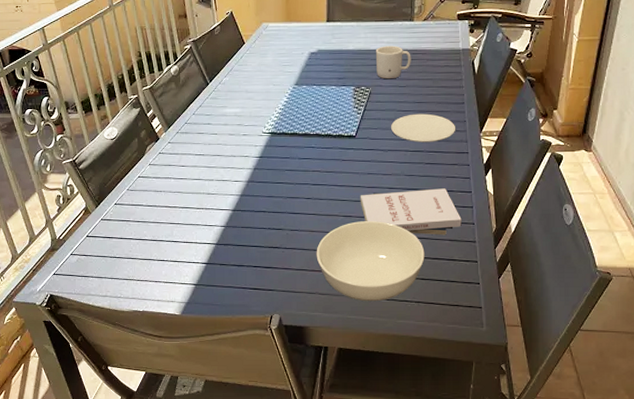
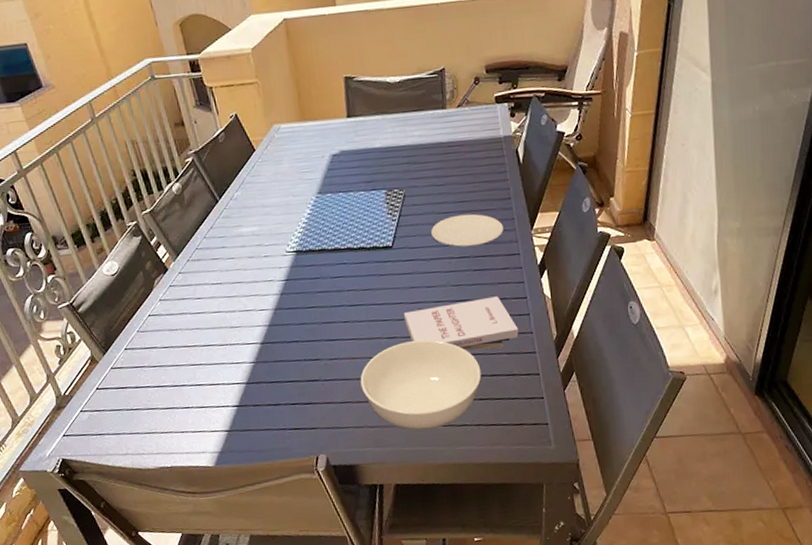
mug: present [375,45,411,79] -> none [406,138,448,179]

